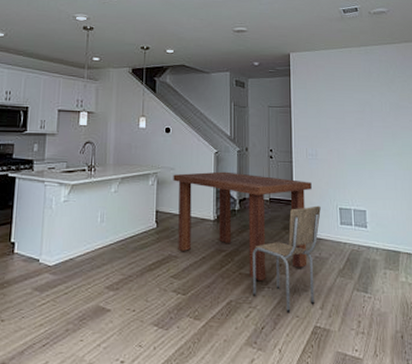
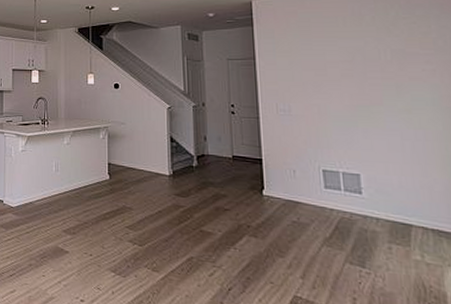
dining table: present [173,171,312,282] -> none [124,127,285,241]
dining chair: present [252,205,321,314] -> none [214,166,298,278]

